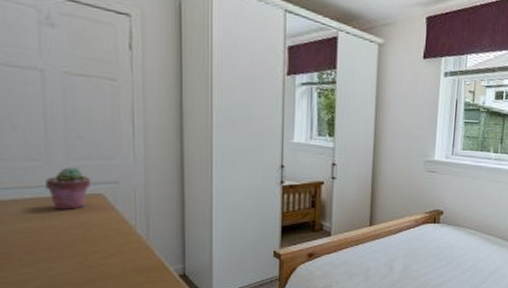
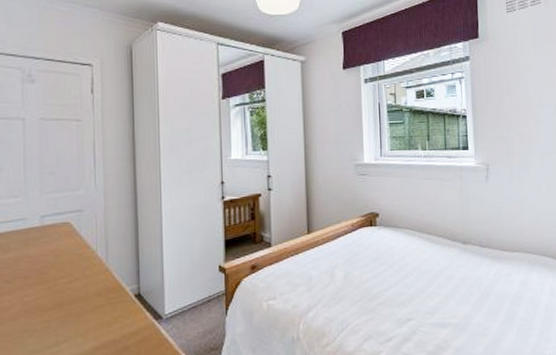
potted succulent: present [45,167,92,210] -> none [24,200,61,240]

